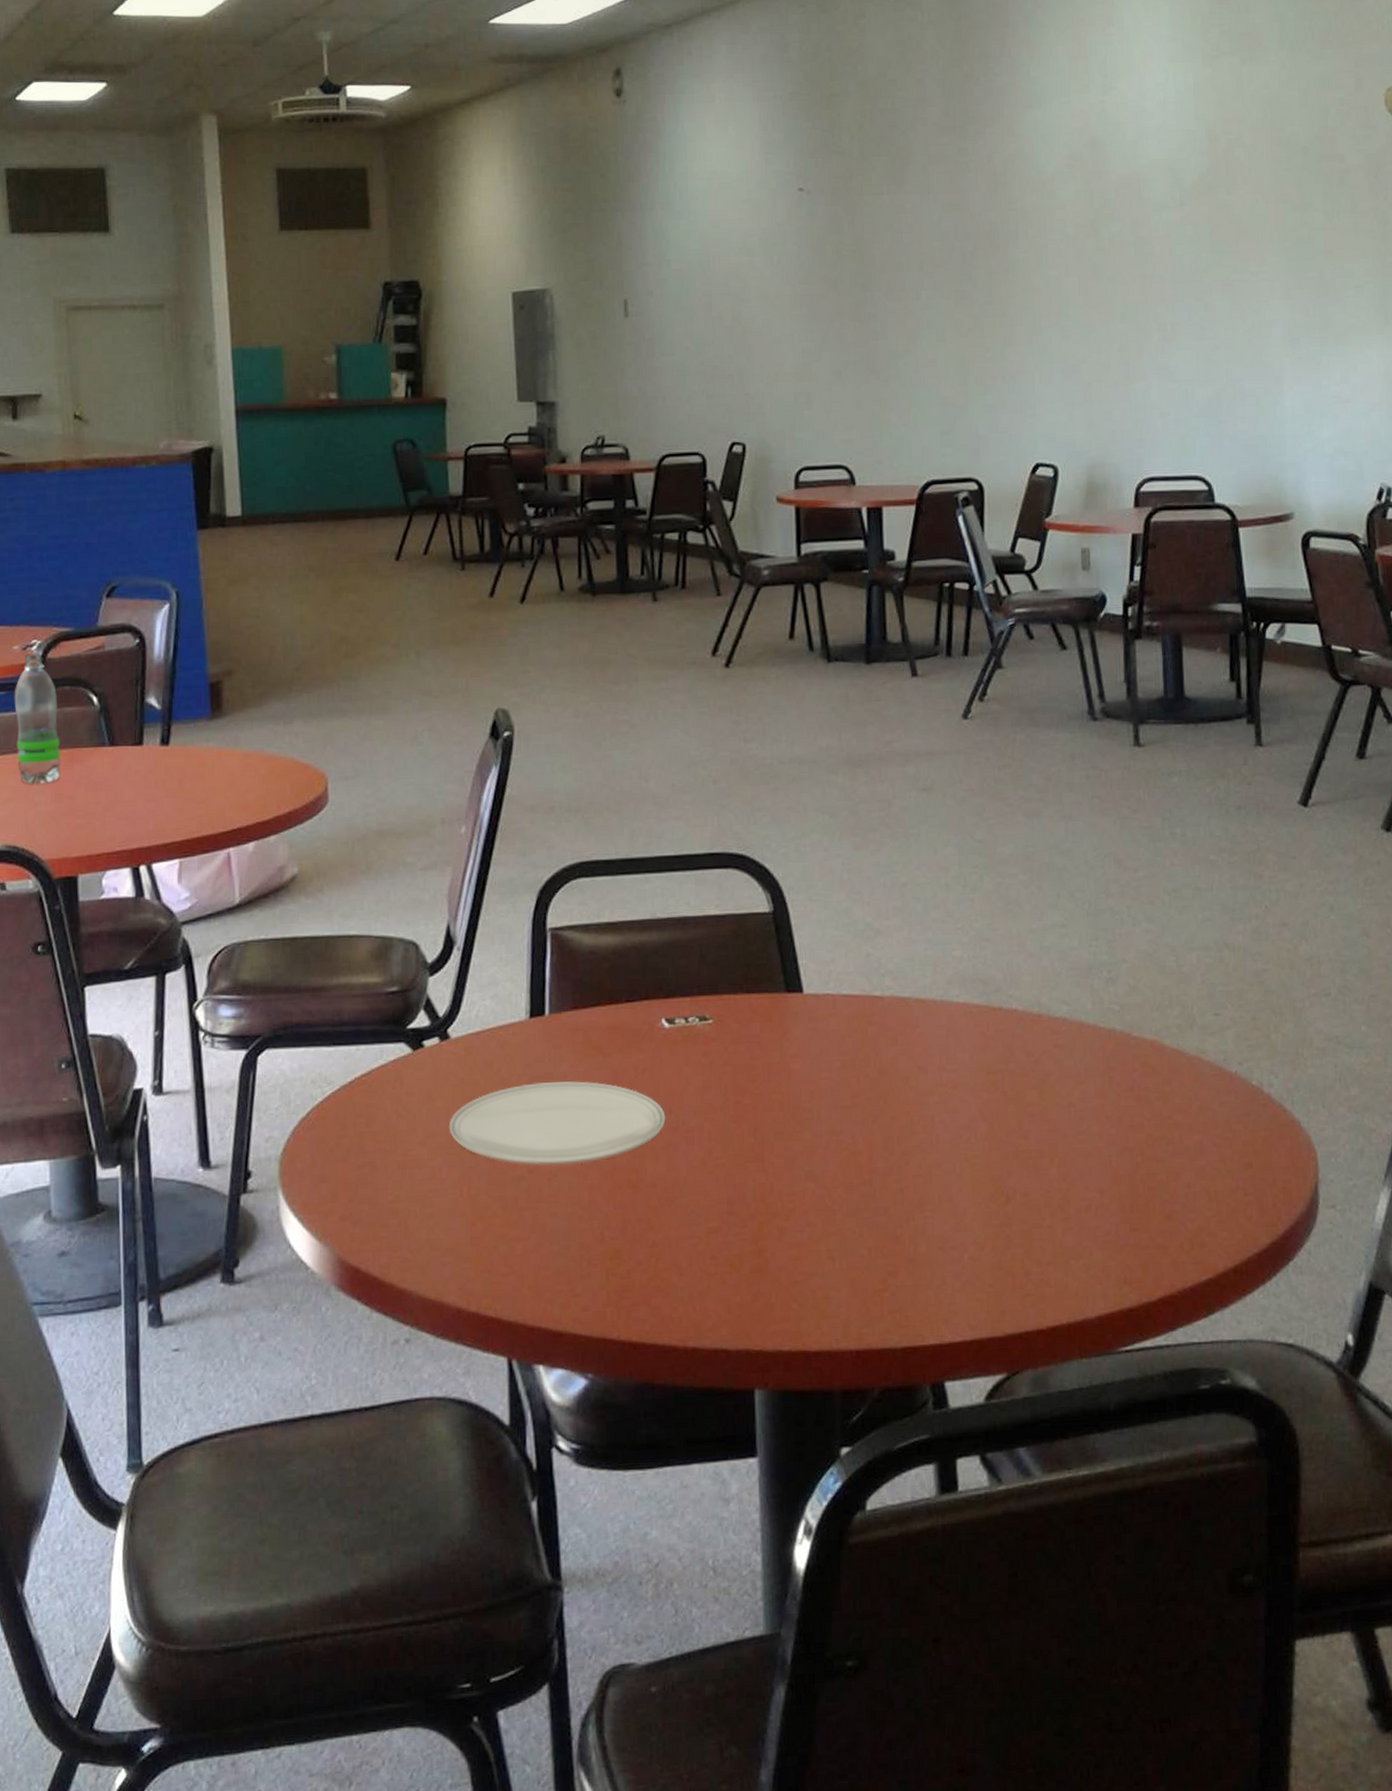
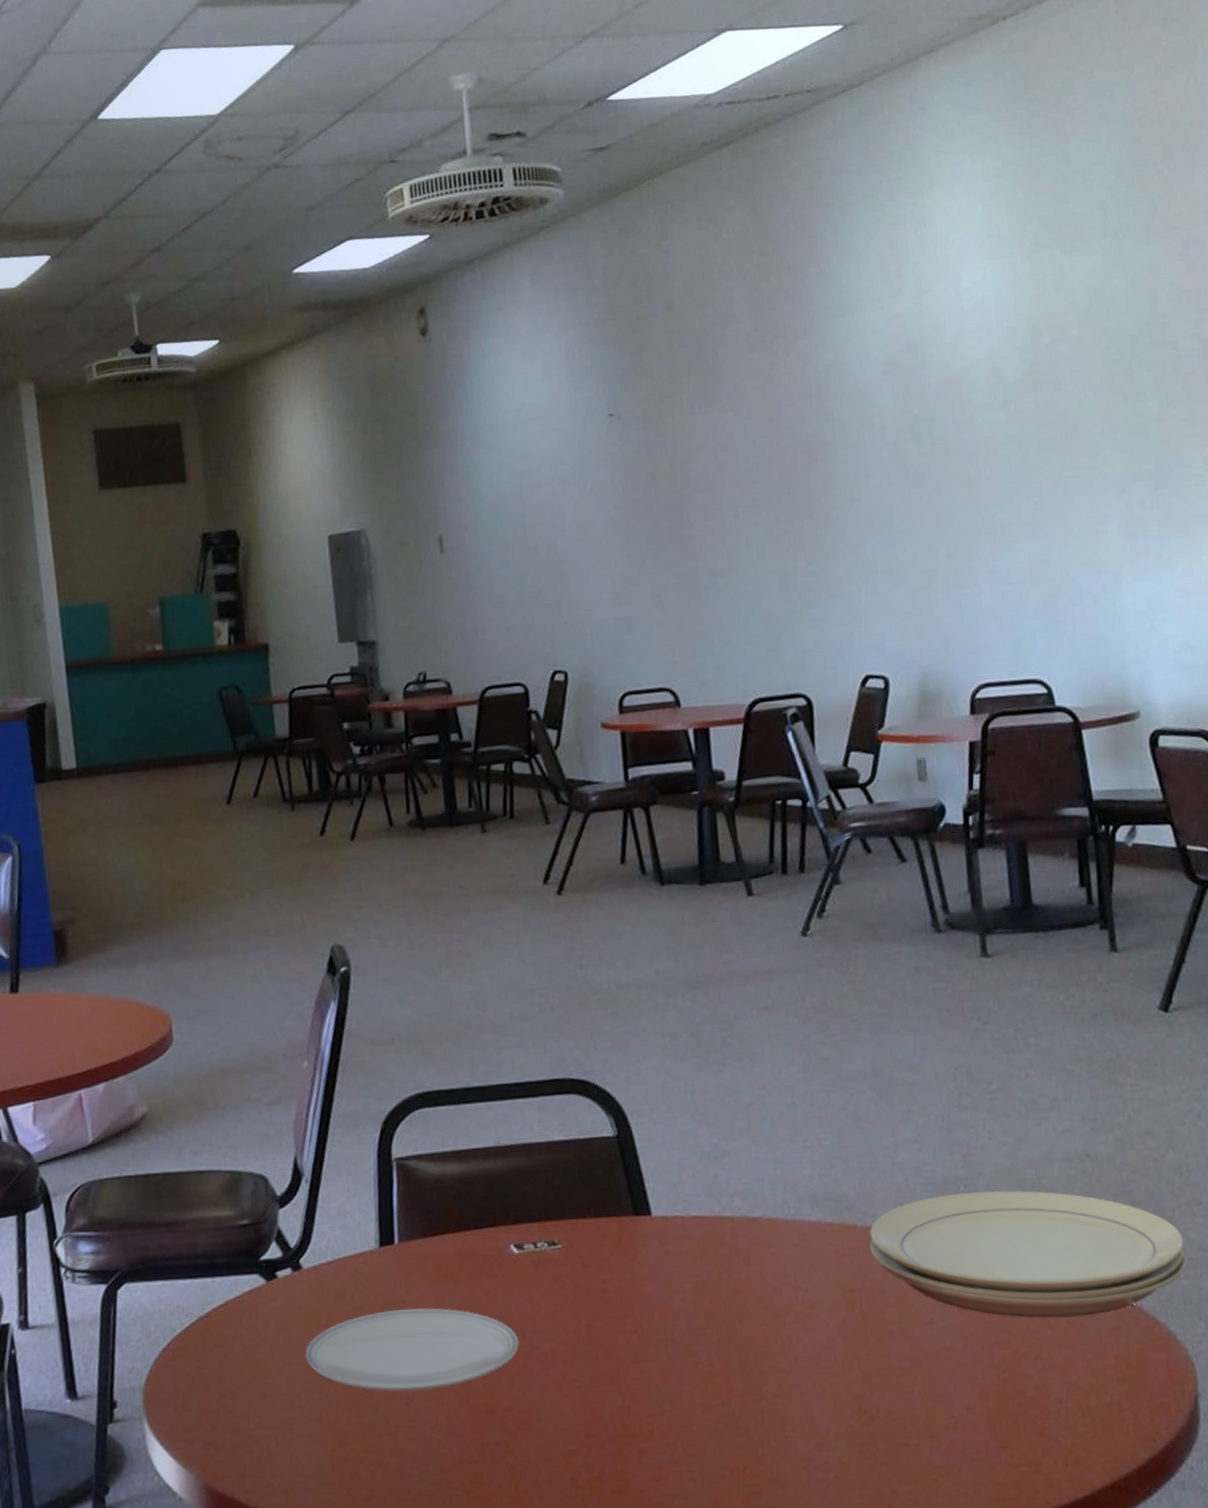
plate: none [1014,977,1314,1104] -> present [869,1190,1187,1318]

